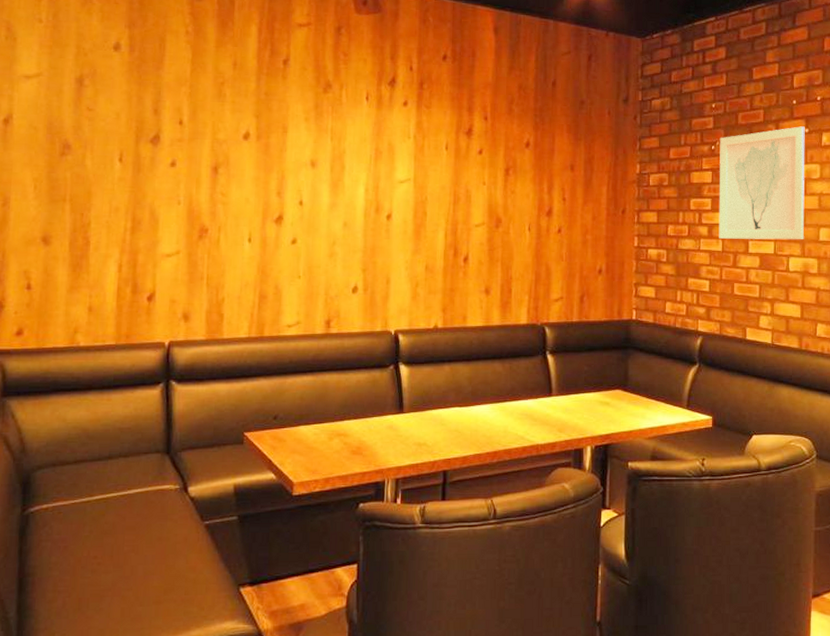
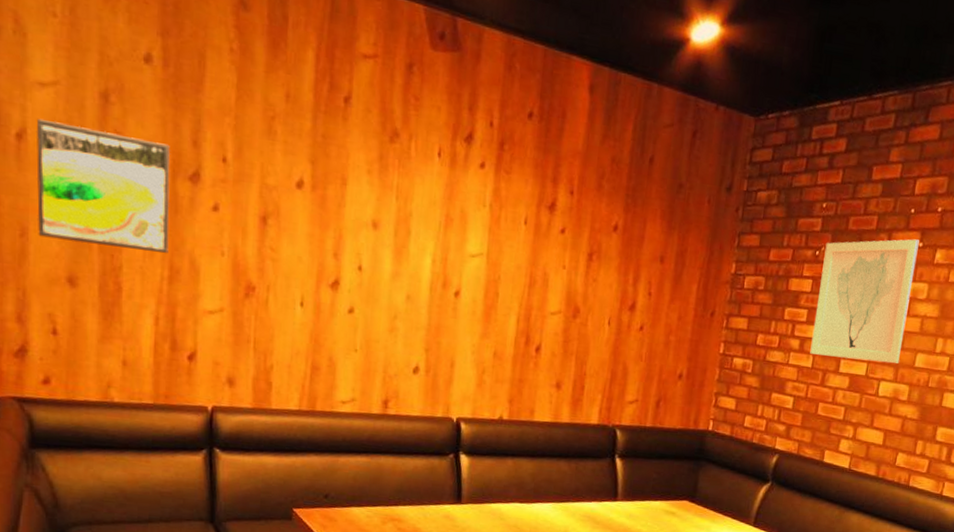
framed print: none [18,105,134,208] -> present [36,118,170,254]

